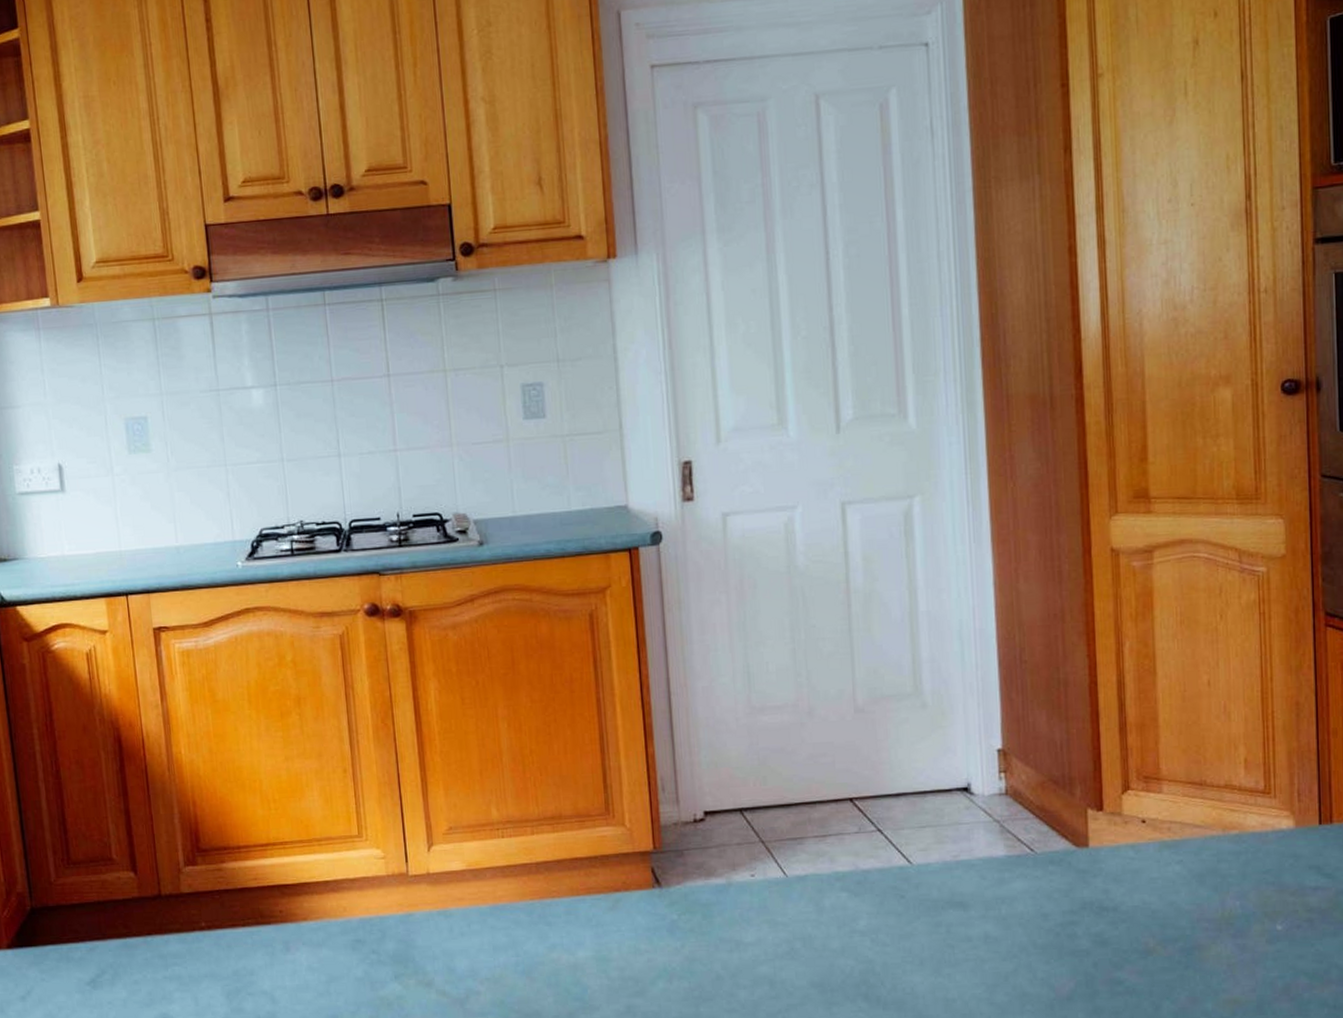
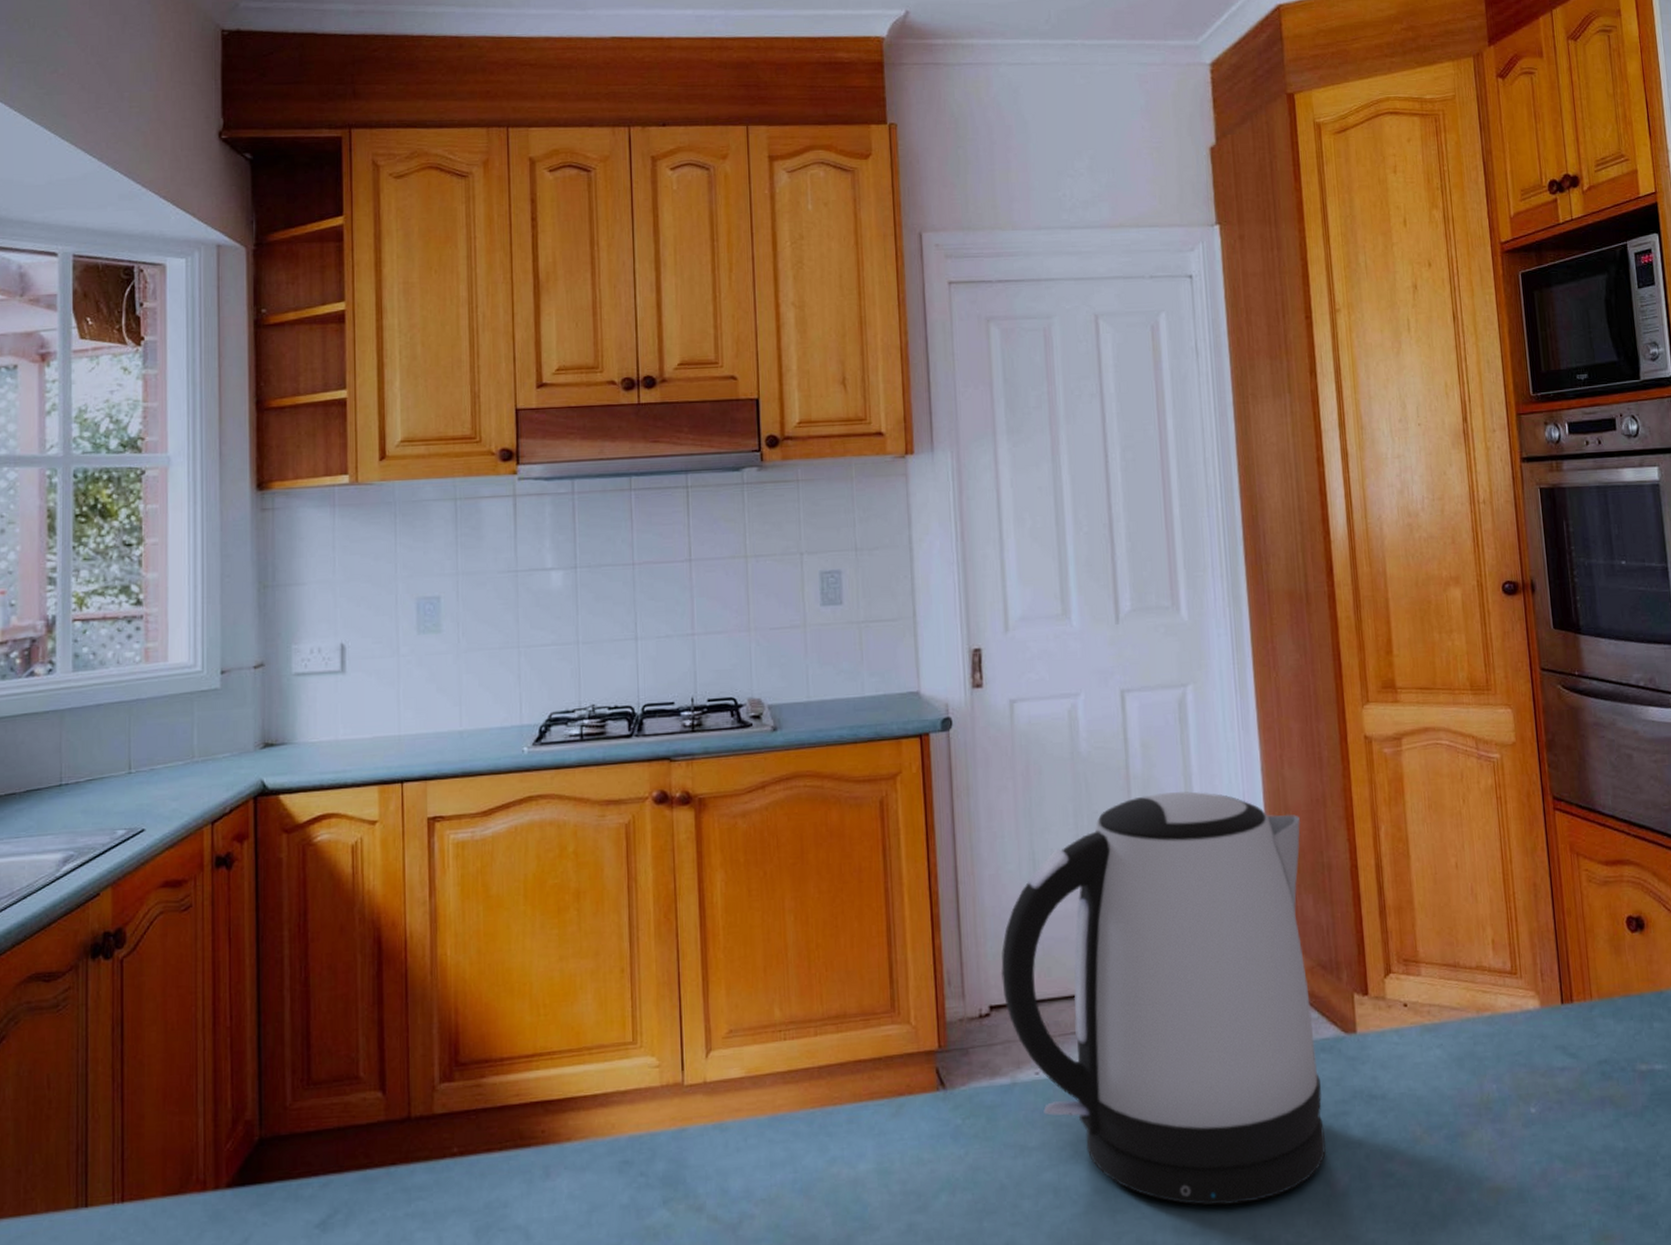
kettle: none [715,606,1051,1004] -> present [1000,791,1326,1206]

